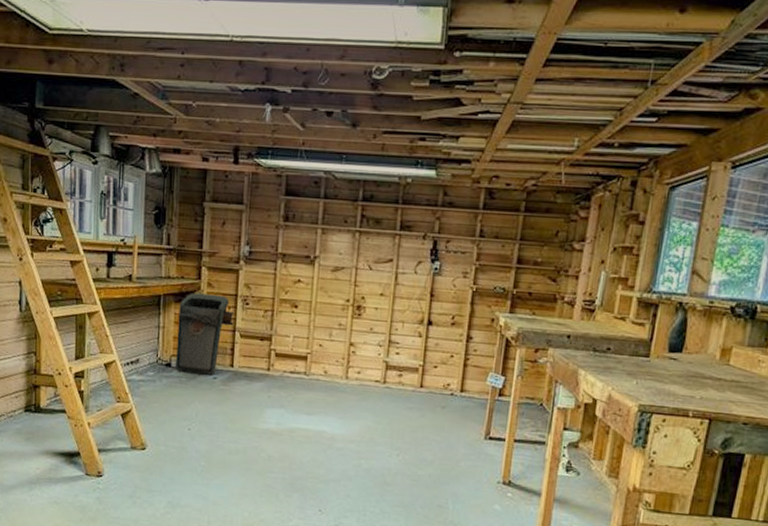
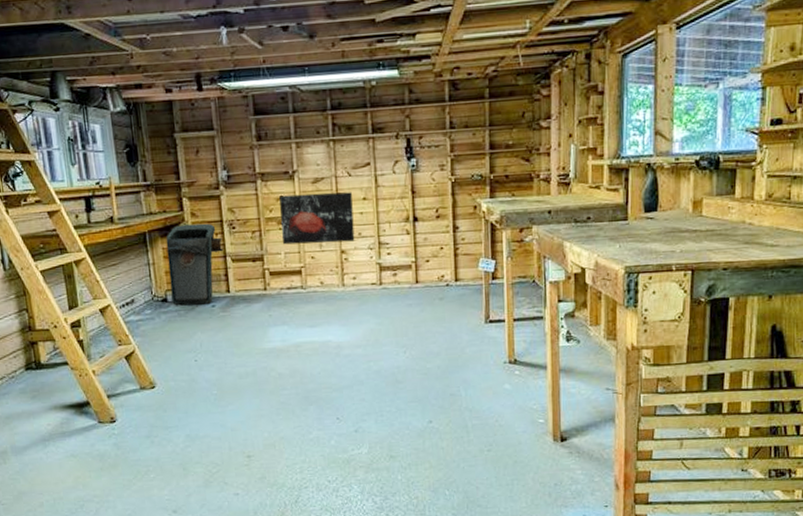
wall art: none [292,279,370,336] -> present [279,192,355,245]

